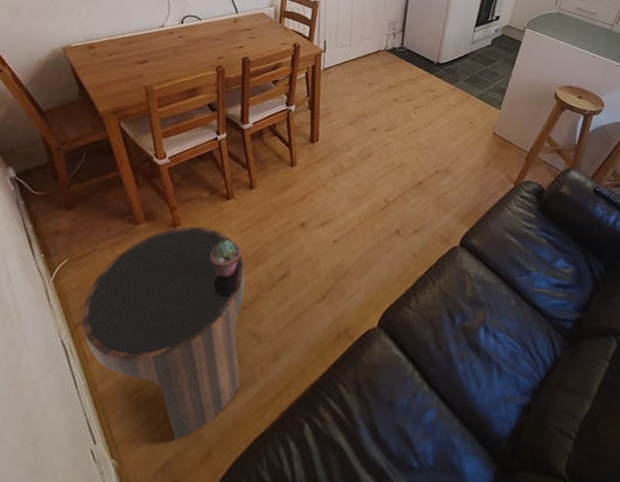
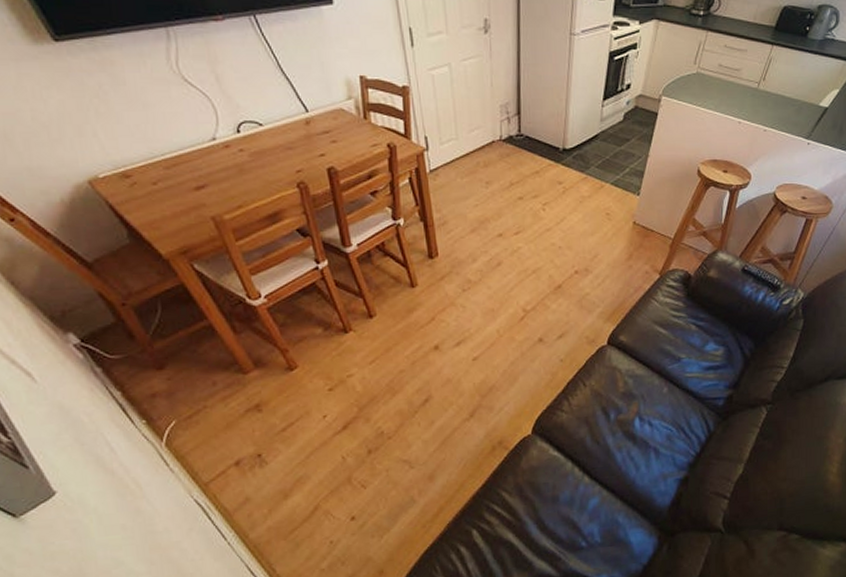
side table: present [81,226,245,441] -> none [208,365,400,567]
potted succulent: present [210,239,241,278] -> none [340,374,374,413]

